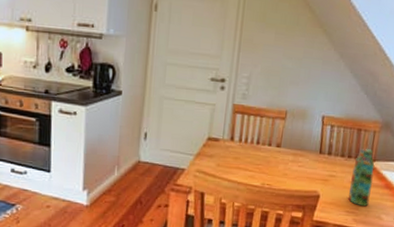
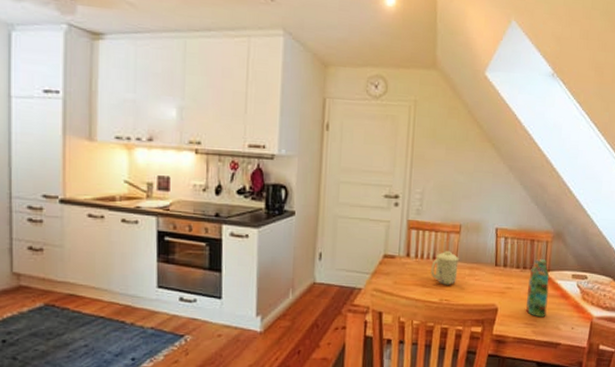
mug: none [254,136,284,170] -> present [431,250,460,285]

